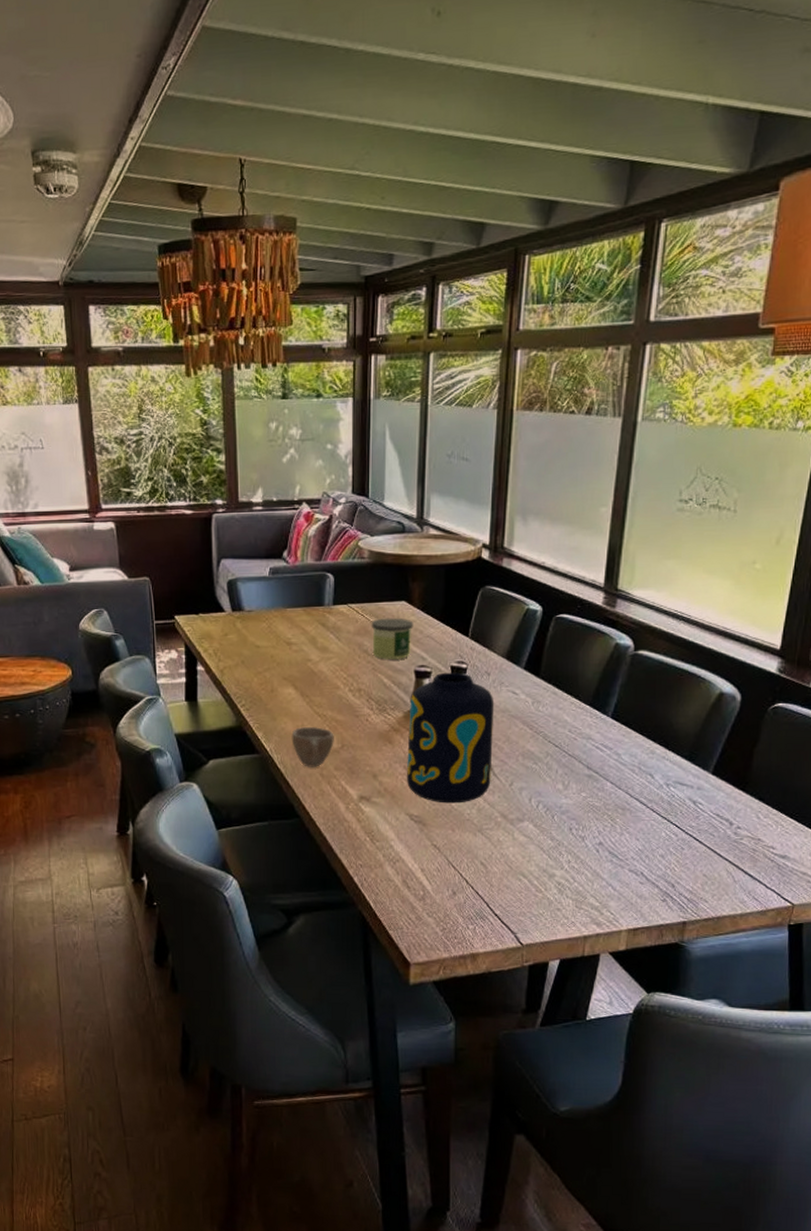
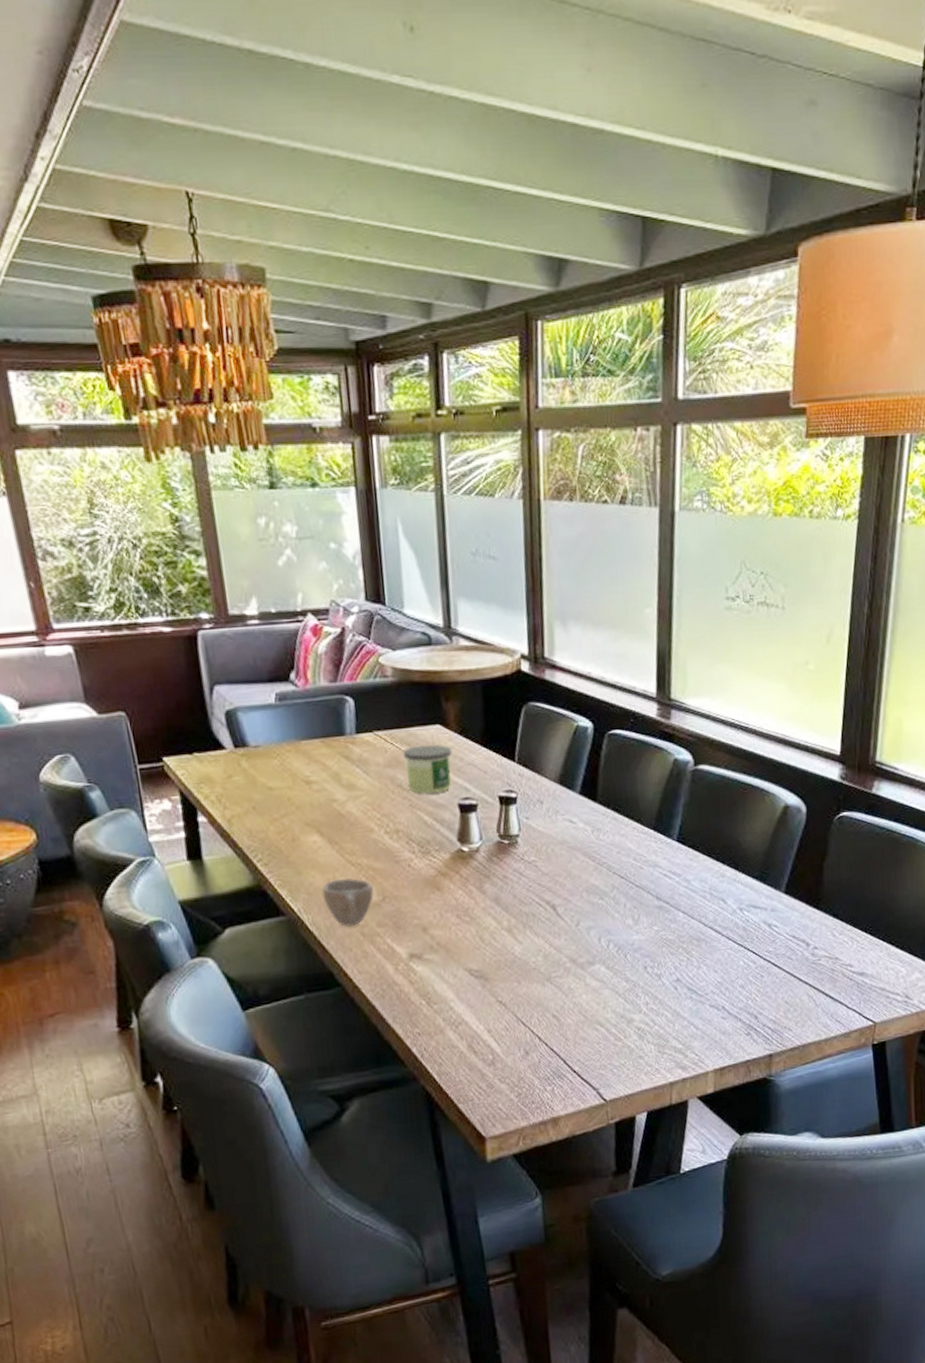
vase: present [406,672,494,803] -> none [456,802,555,953]

